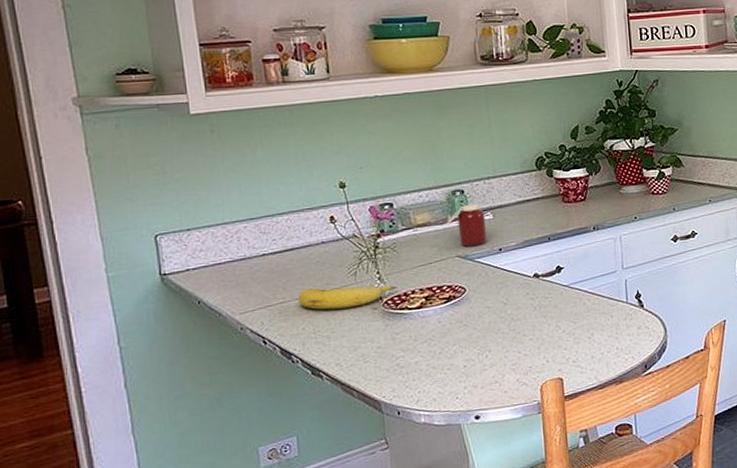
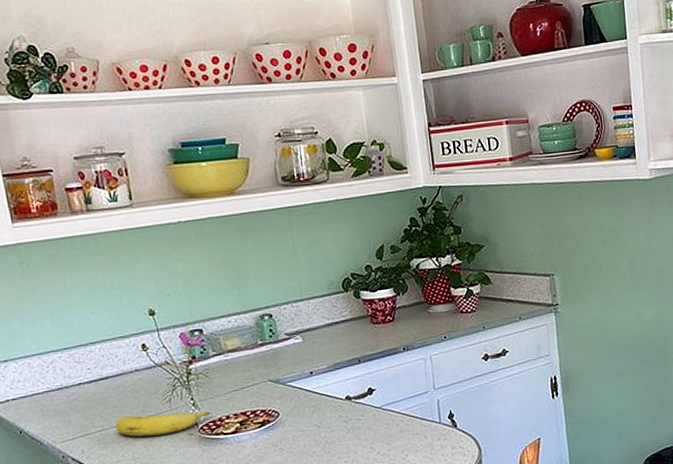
jar: present [446,204,487,246] -> none [256,328,298,371]

